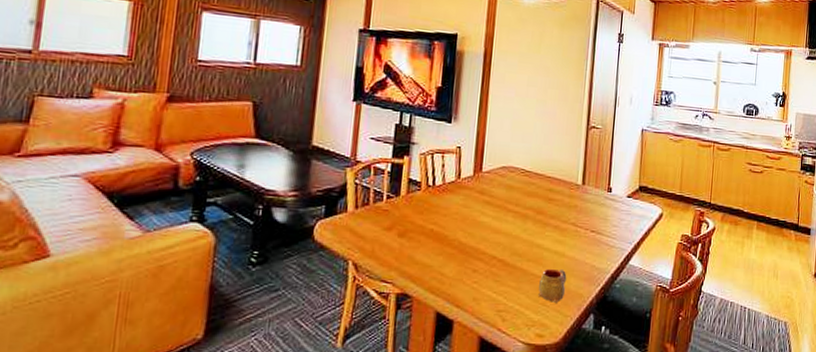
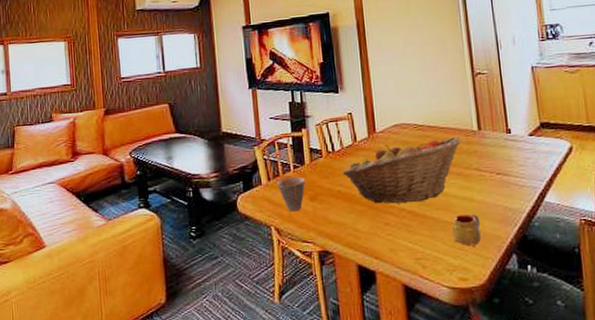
cup: none [365,207,397,247] -> present [277,176,306,212]
fruit basket: none [438,185,564,251] -> present [342,136,461,204]

